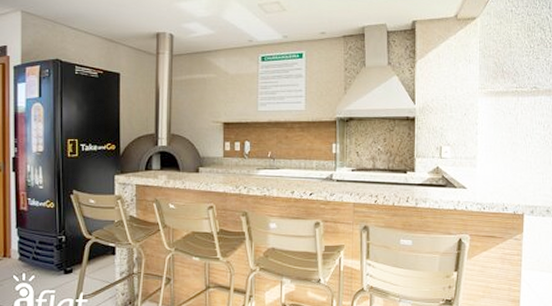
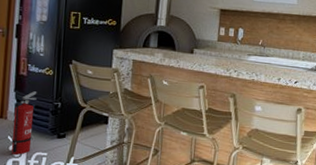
fire extinguisher: none [17,226,40,294] -> present [11,91,37,155]

